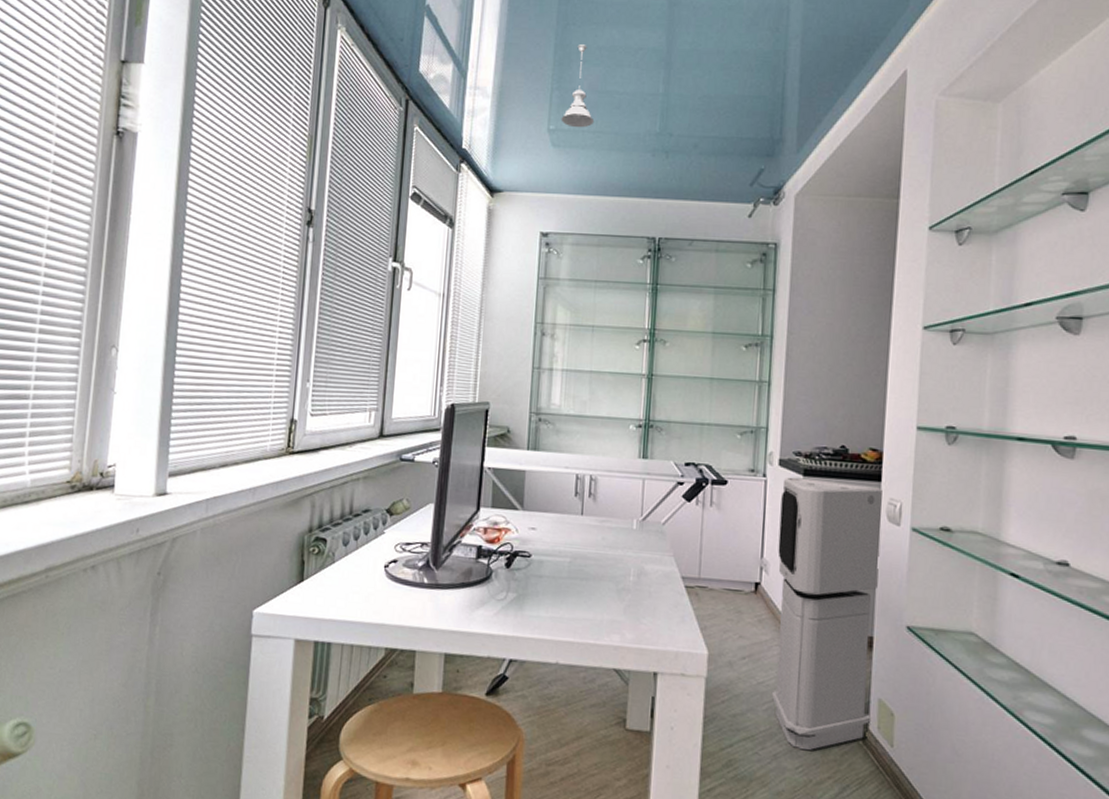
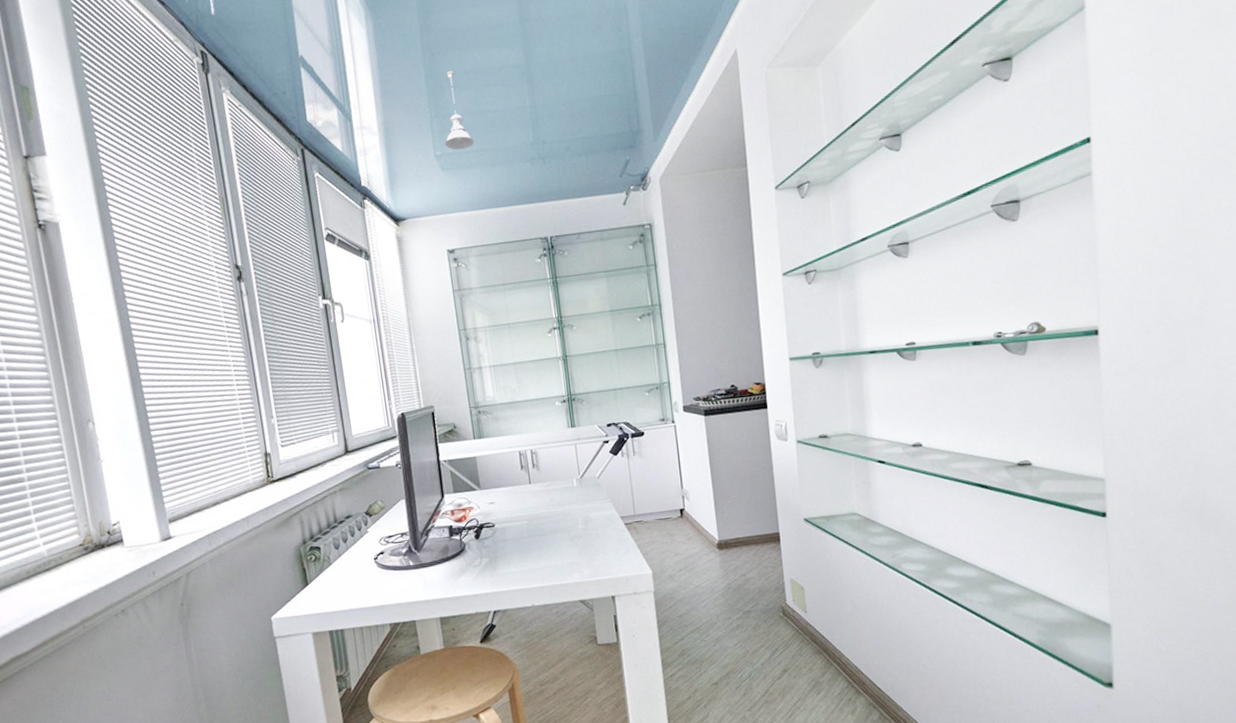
air purifier: present [771,477,883,751] -> none [689,413,788,631]

